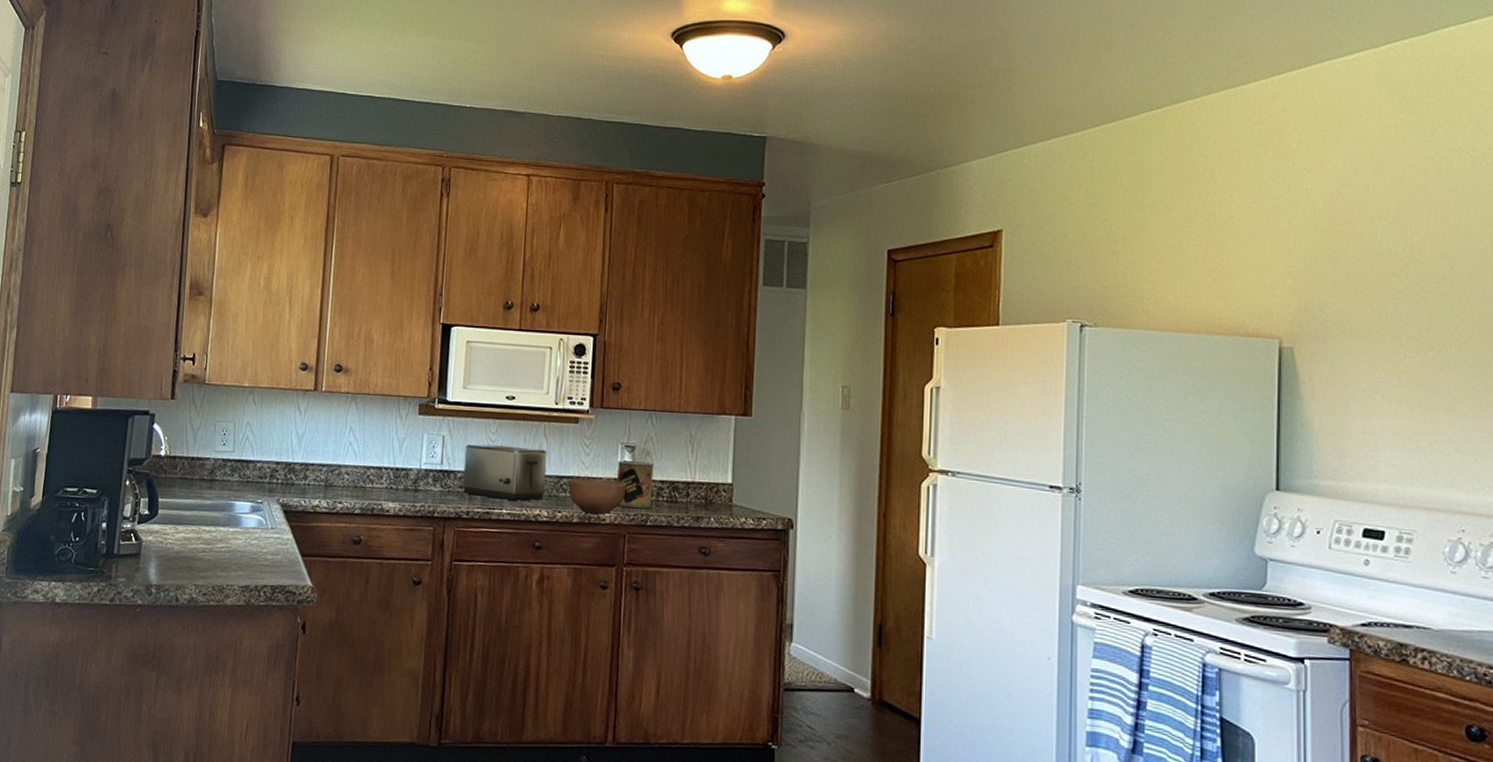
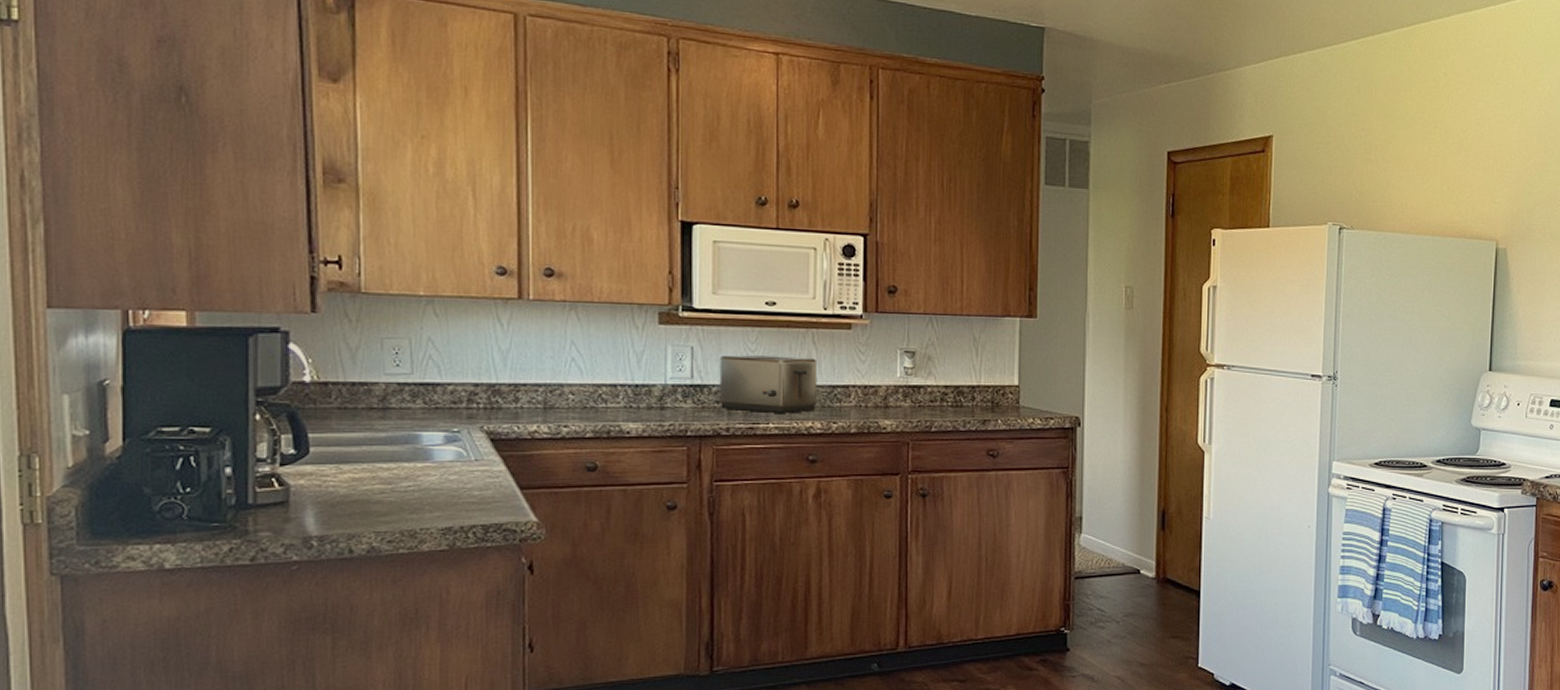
bowl: present [568,477,627,514] -> none [843,386,908,422]
tin can: present [617,460,654,509] -> none [897,367,936,415]

